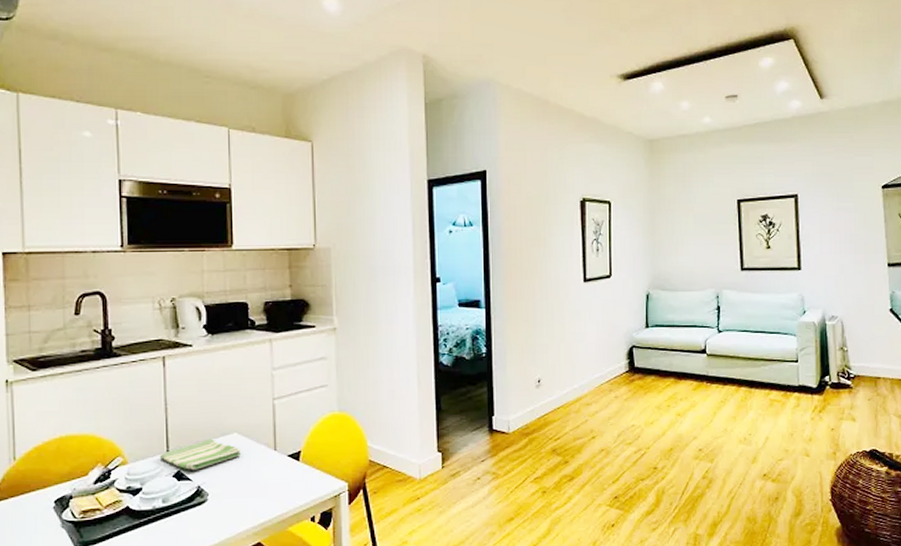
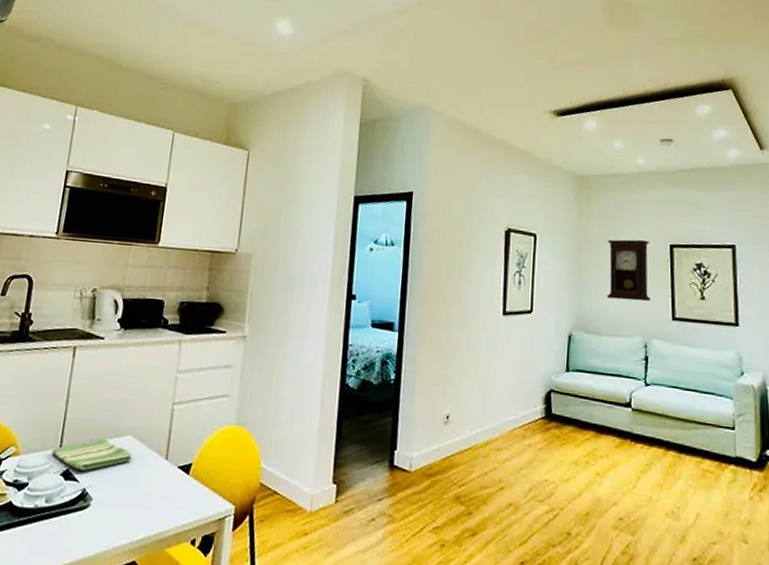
pendulum clock: none [678,197,721,256] -> present [607,239,651,302]

